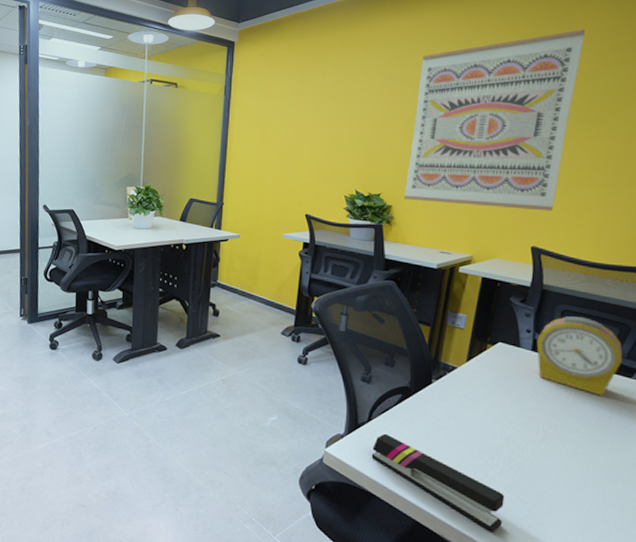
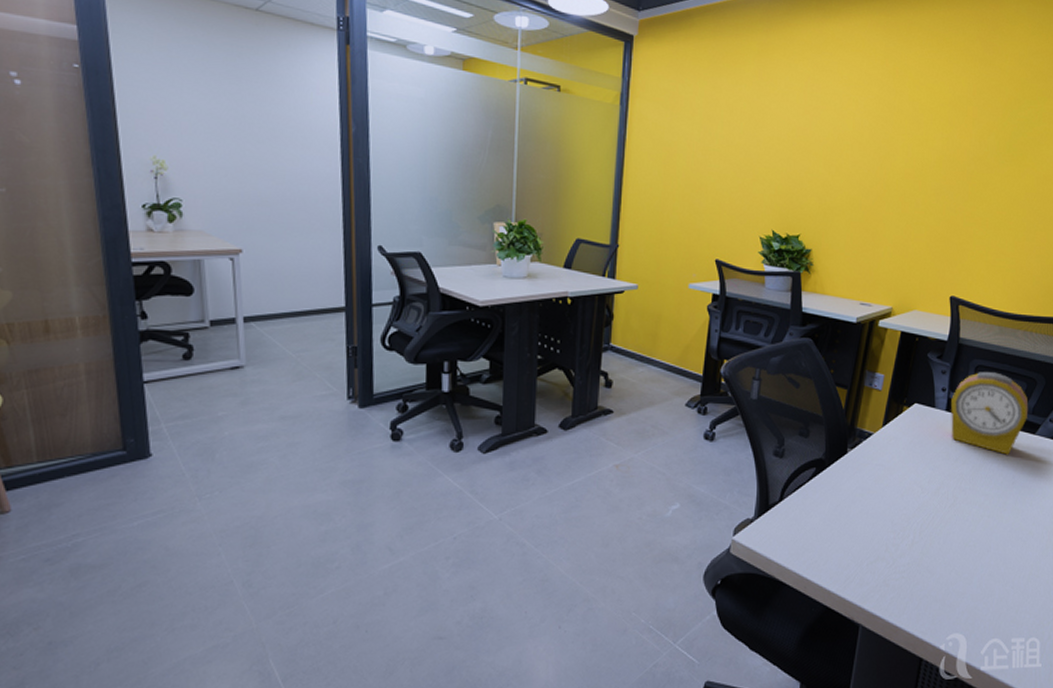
stapler: present [371,433,505,533] -> none [782,513,914,609]
wall art: present [404,29,585,211] -> none [824,52,1011,257]

